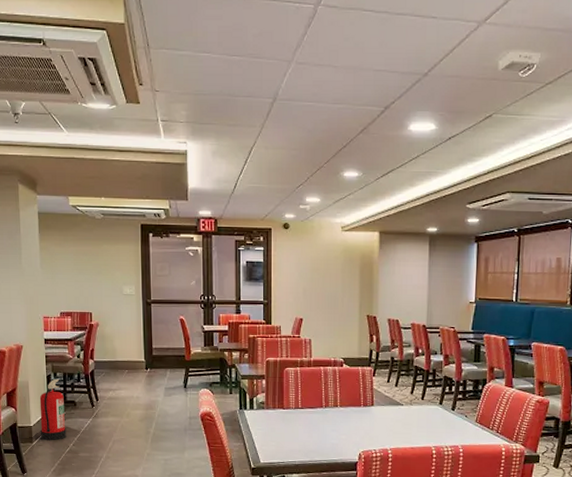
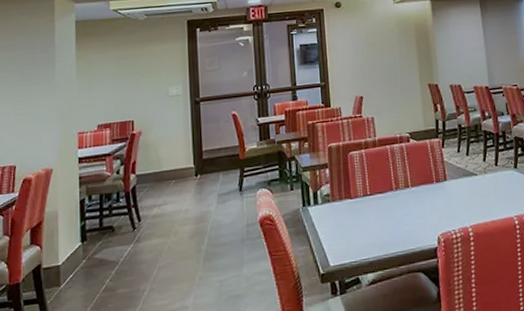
fire extinguisher: present [39,379,67,441] -> none [69,203,102,281]

